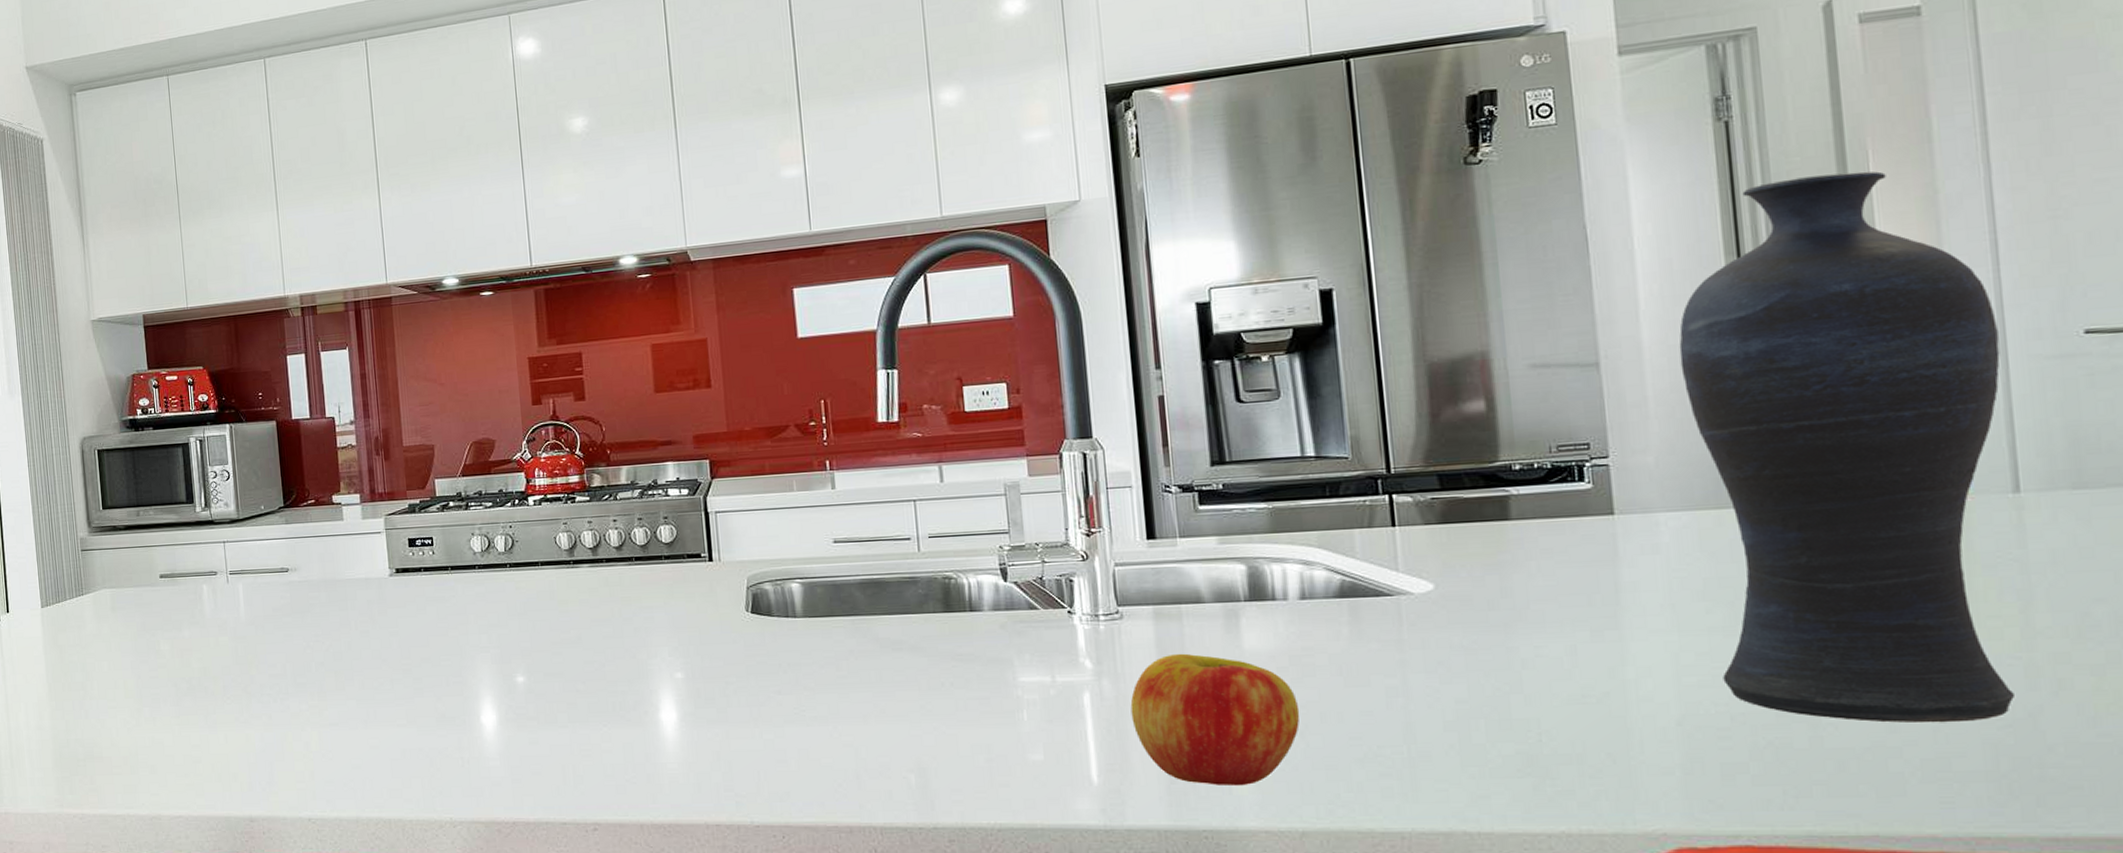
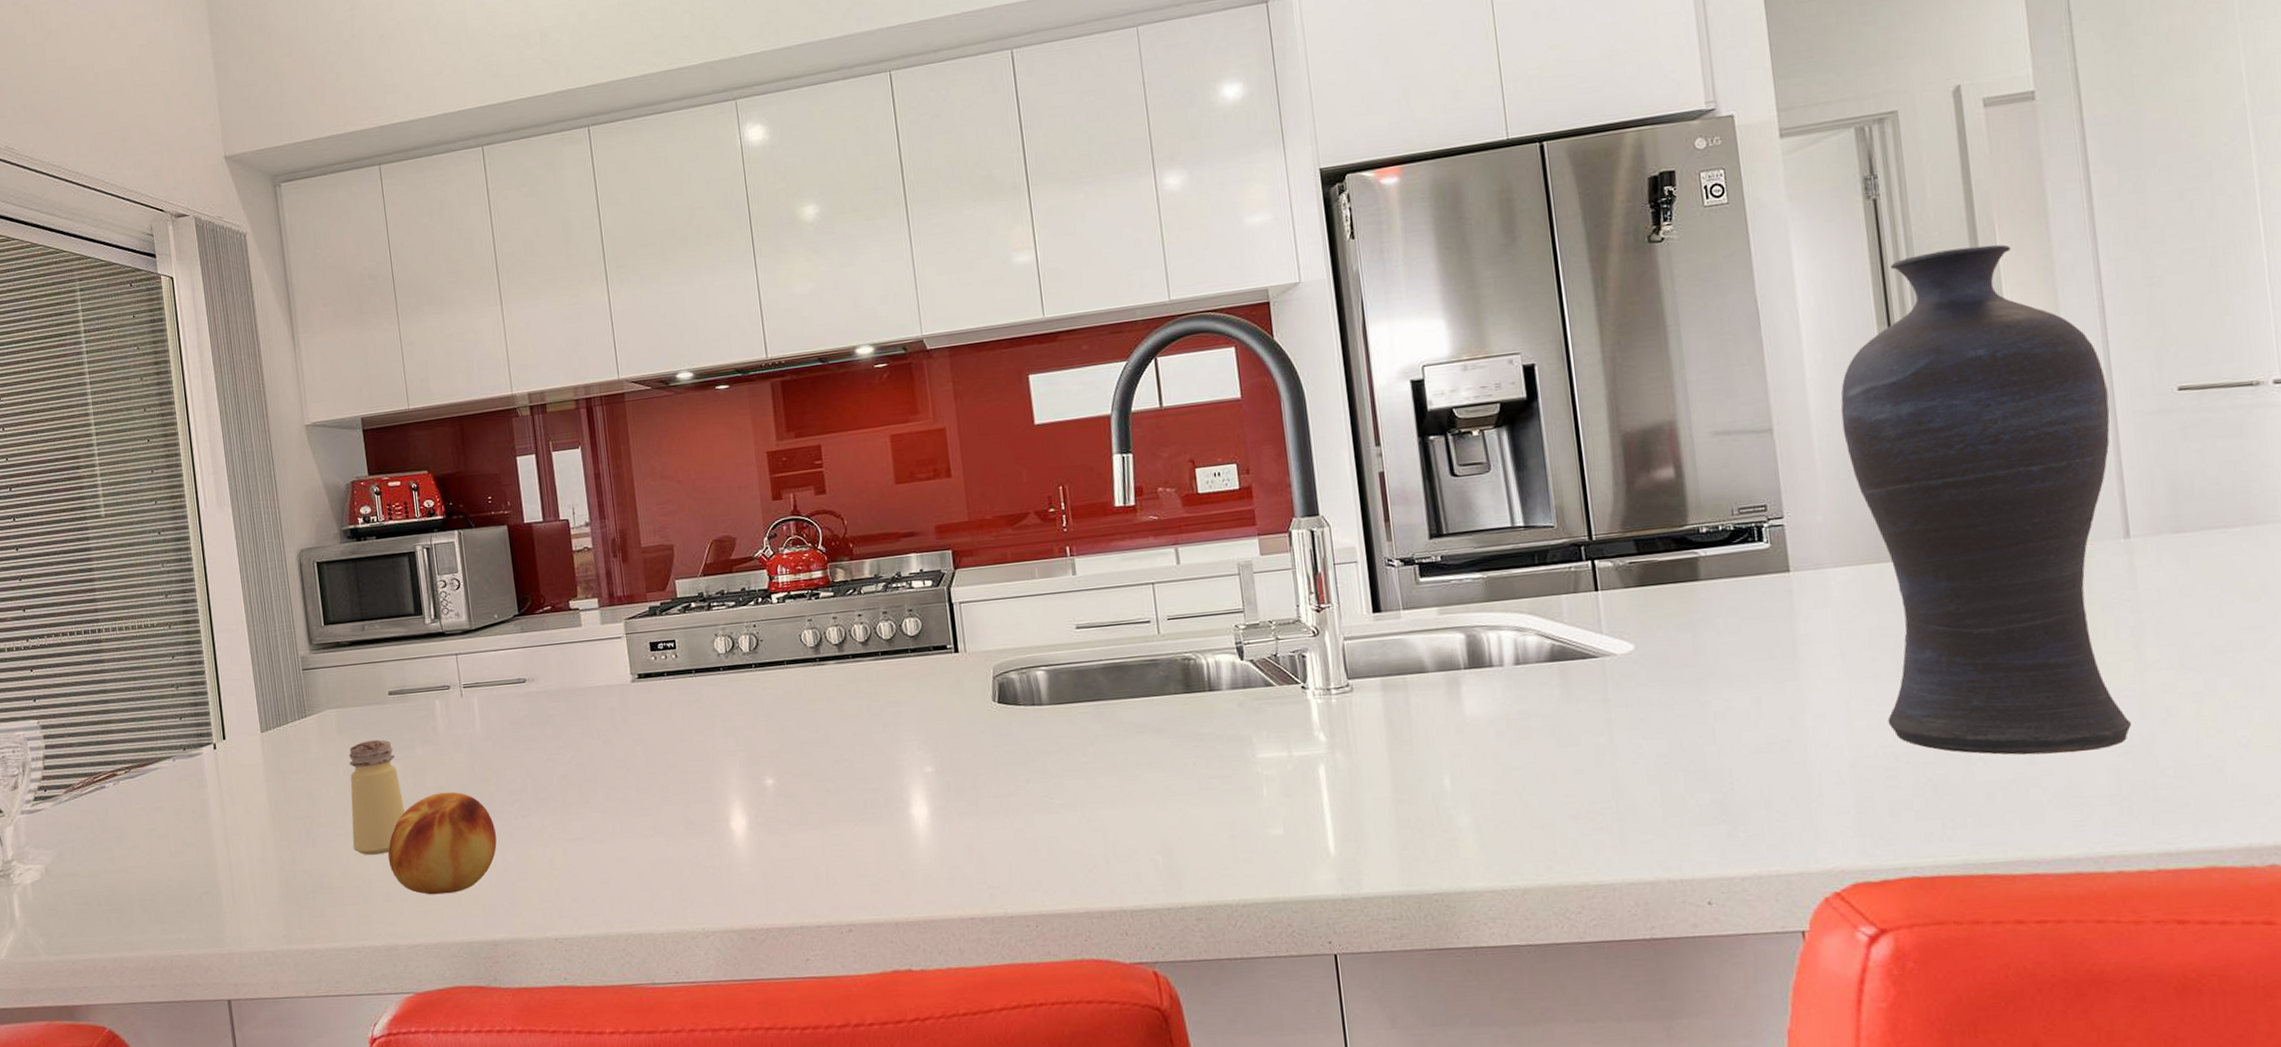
saltshaker: none [121,620,172,728] -> present [349,740,406,855]
fruit: none [154,672,257,770] -> present [388,791,497,895]
apple: present [1130,653,1300,785] -> none [1362,722,1519,849]

